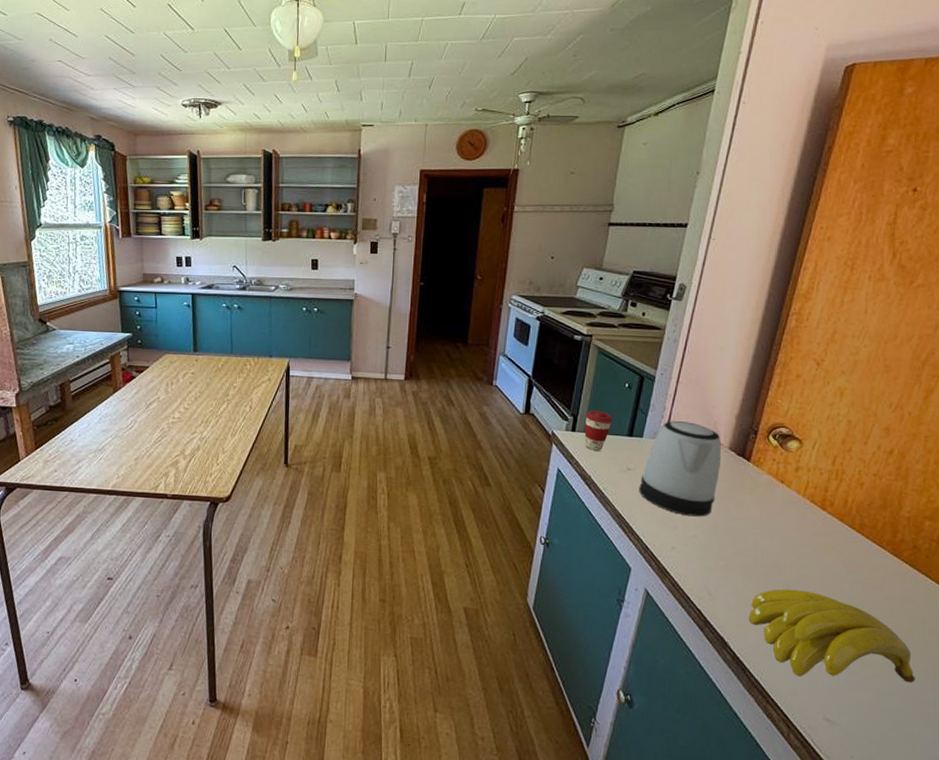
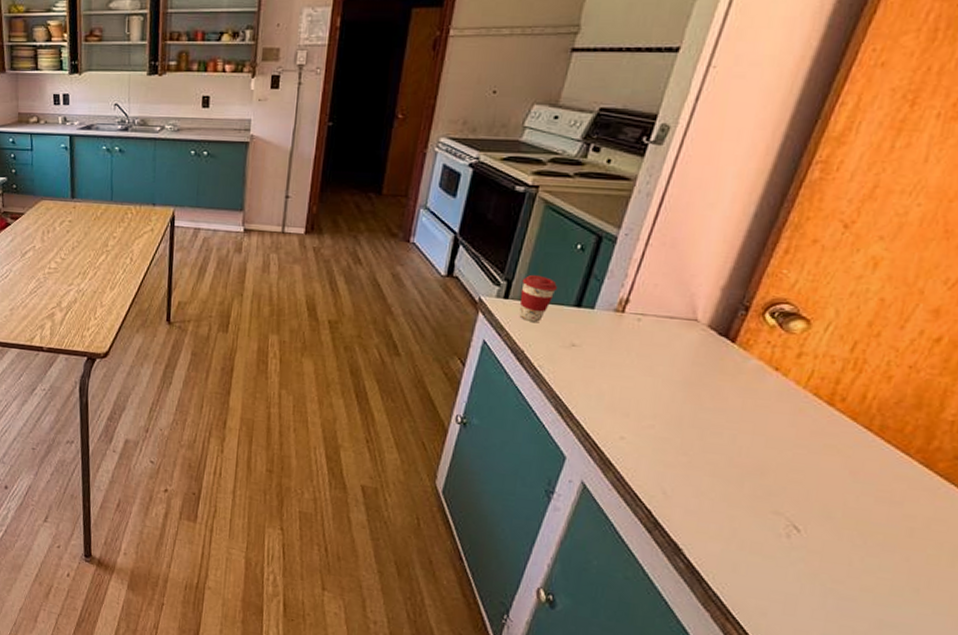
kettle: present [639,421,722,517] -> none [584,290,698,405]
banana: present [749,589,915,683] -> none [713,494,934,617]

